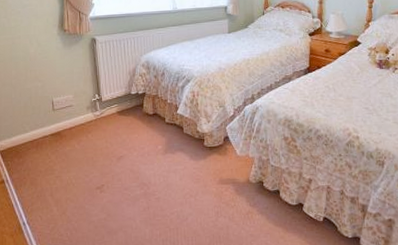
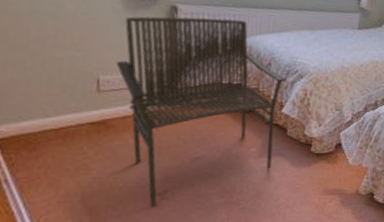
armchair: none [62,41,177,199] -> present [116,16,286,207]

